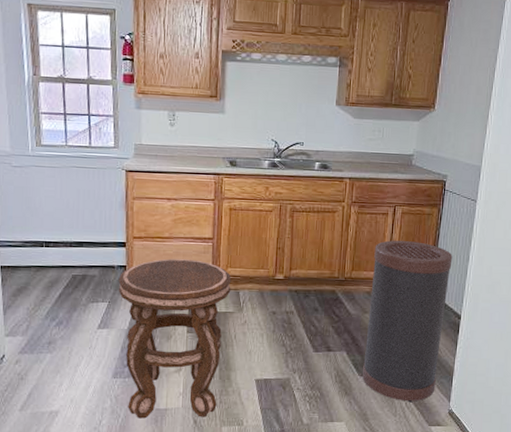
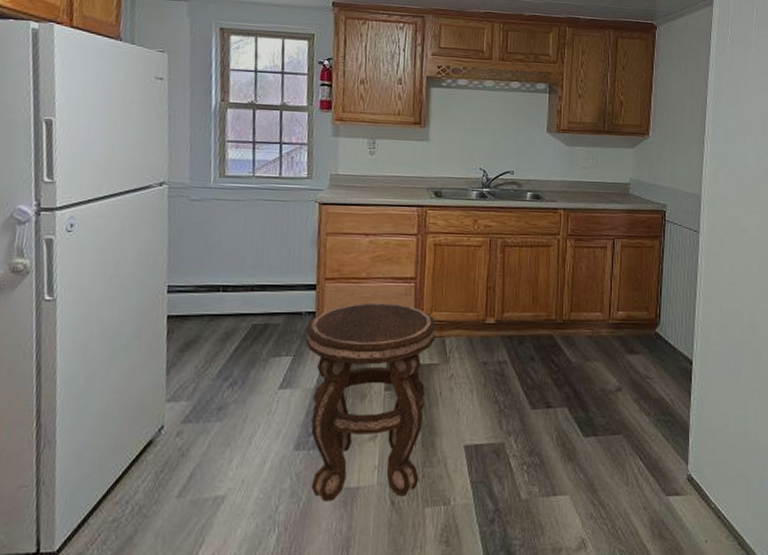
trash can: present [362,240,453,403] -> none [588,277,679,468]

